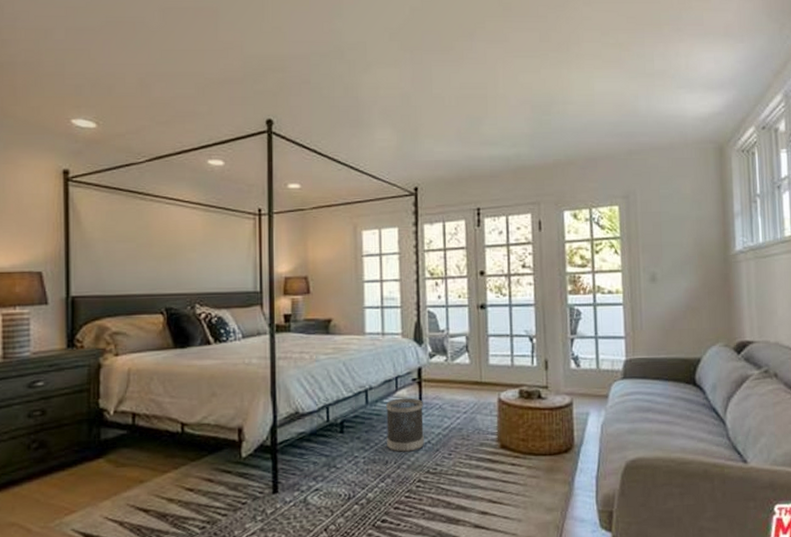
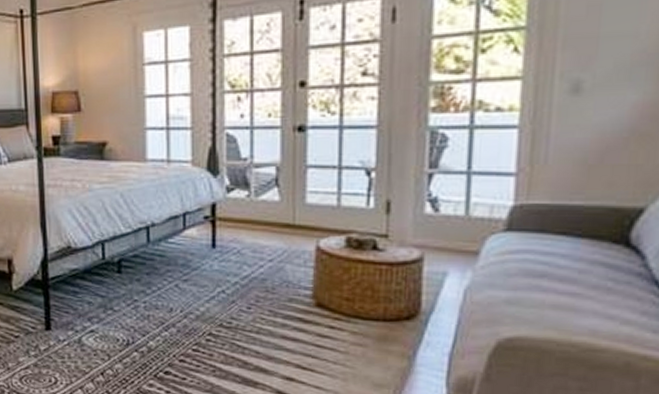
wastebasket: present [386,398,424,452] -> none [171,238,217,301]

